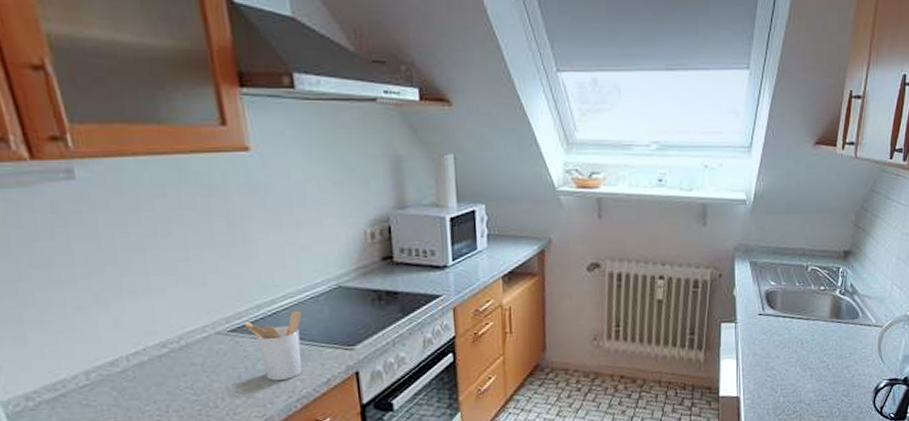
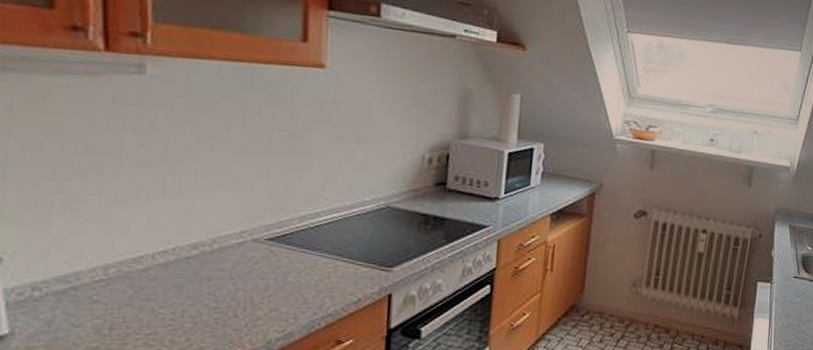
utensil holder: present [244,311,302,381] -> none [284,226,345,295]

